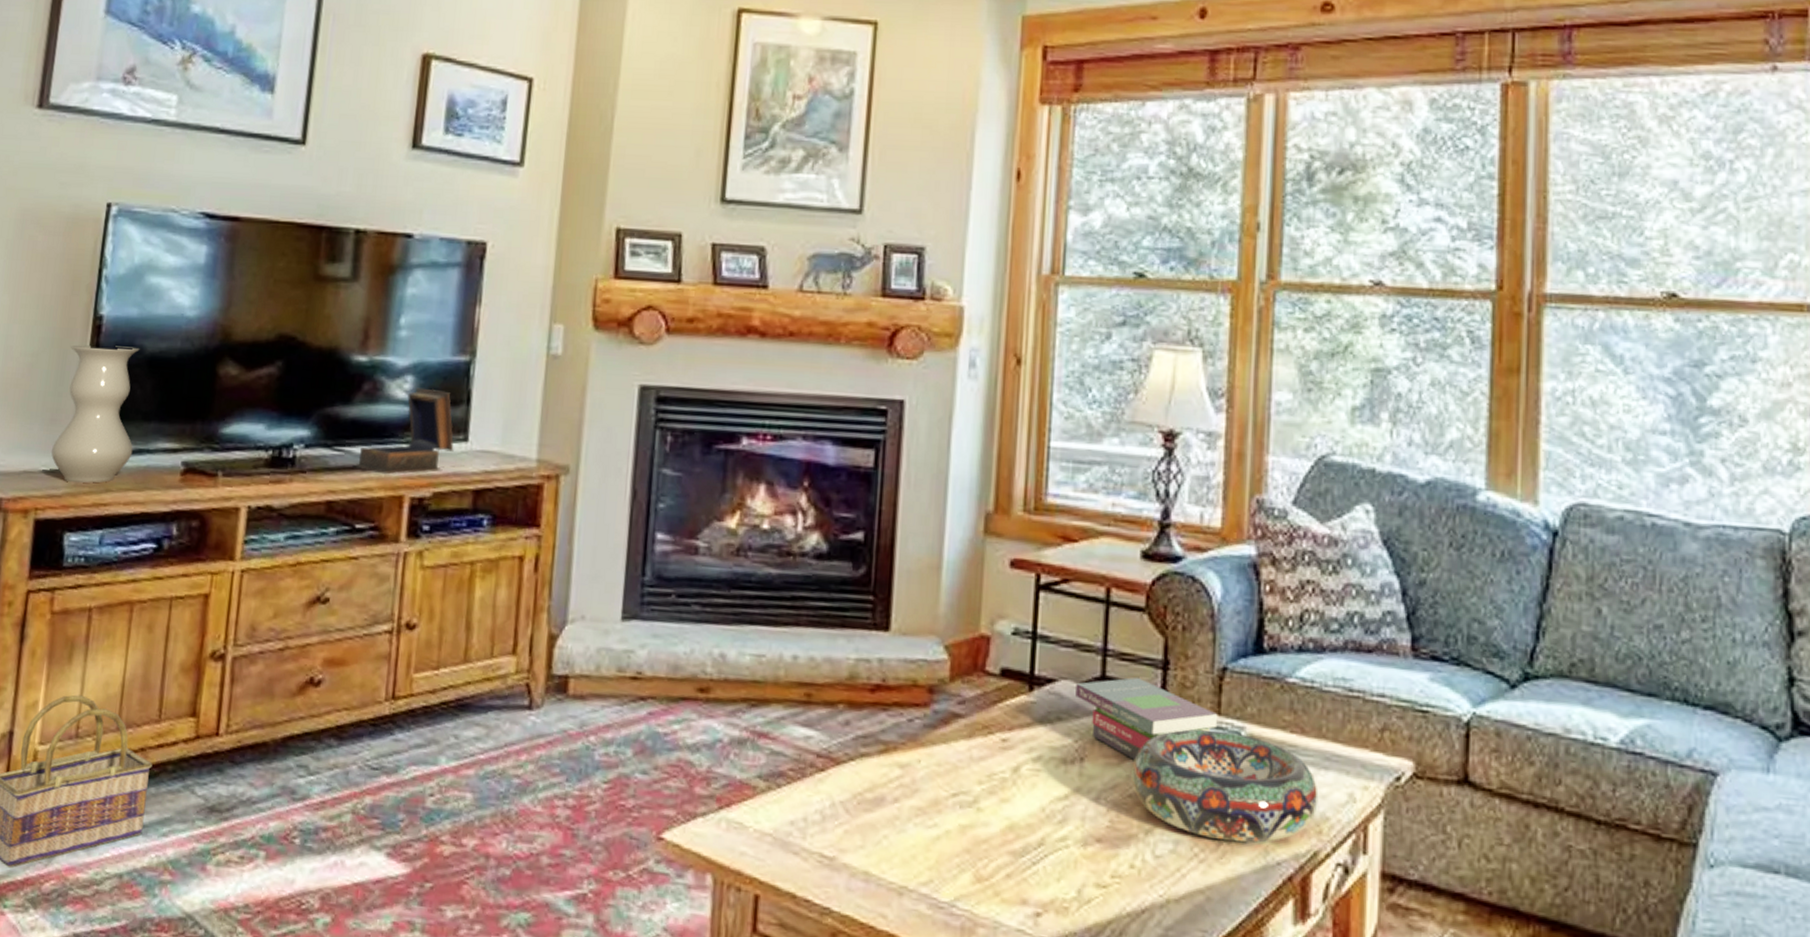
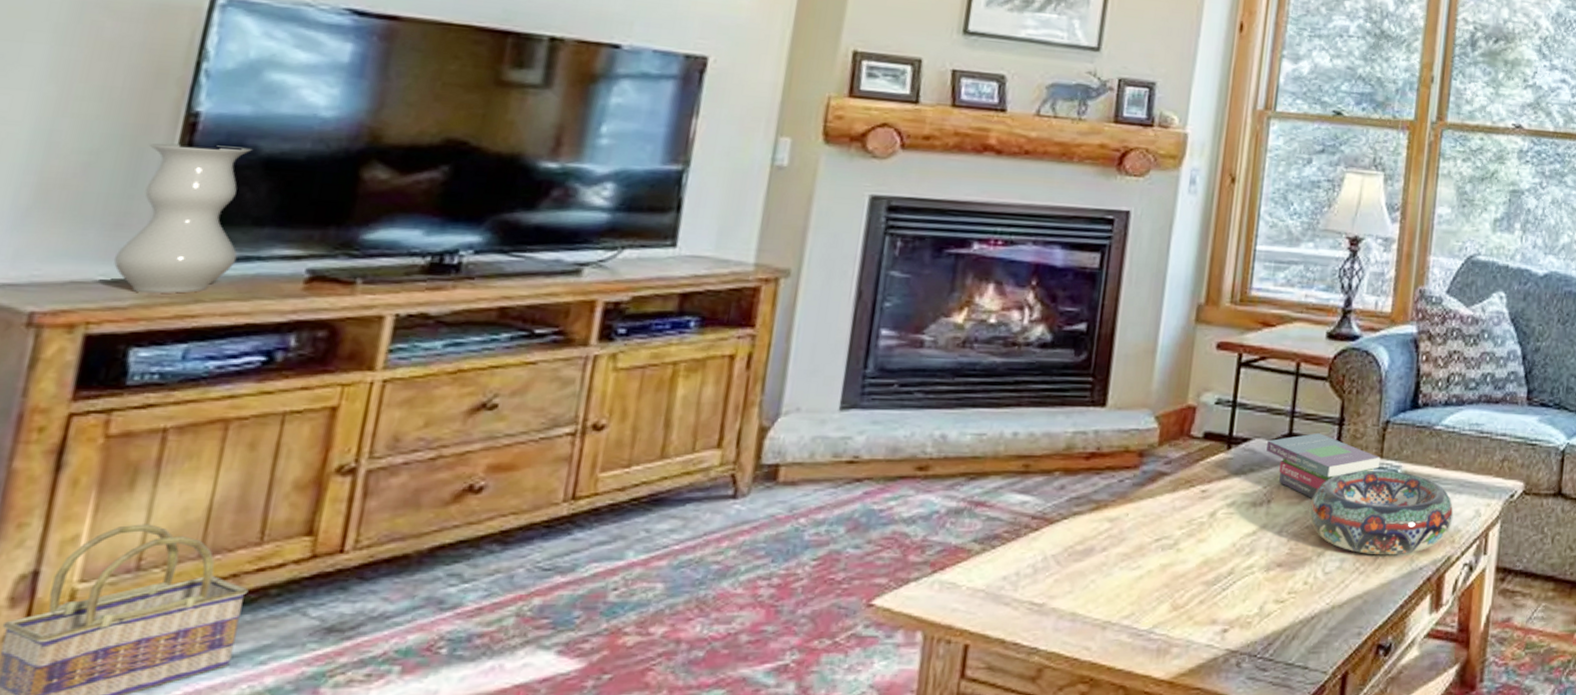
decorative box: present [354,387,454,475] -> none [535,194,660,280]

